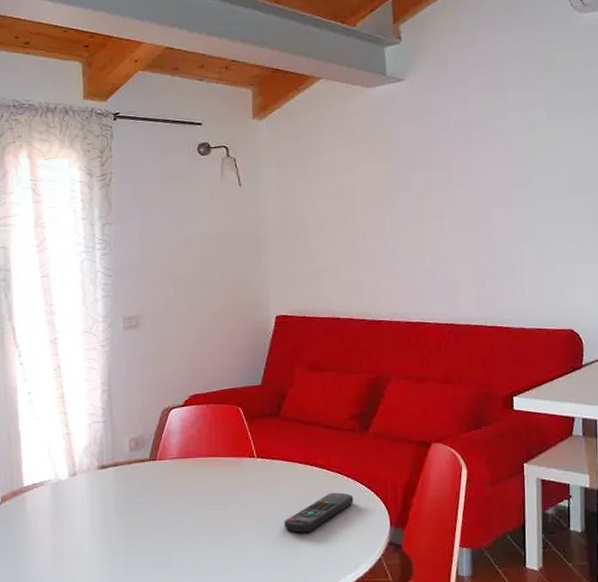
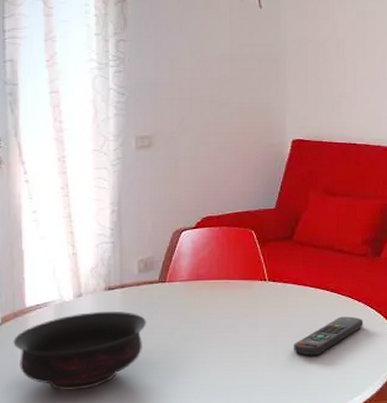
bowl: none [13,489,139,569] -> present [13,310,146,391]

